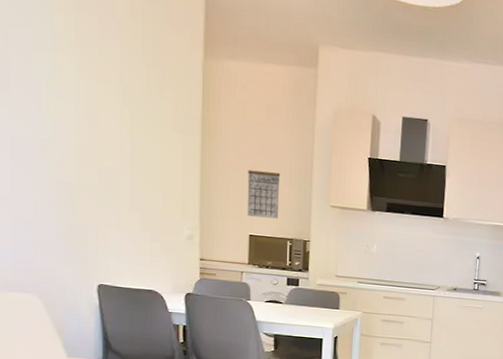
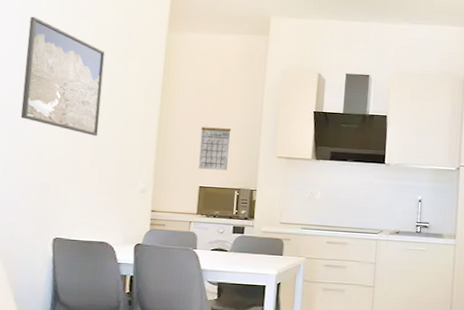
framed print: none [42,30,135,176] -> present [20,16,105,136]

